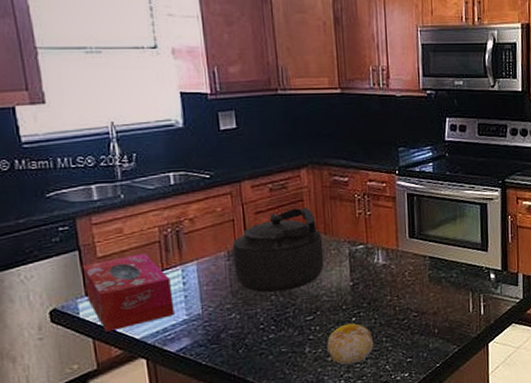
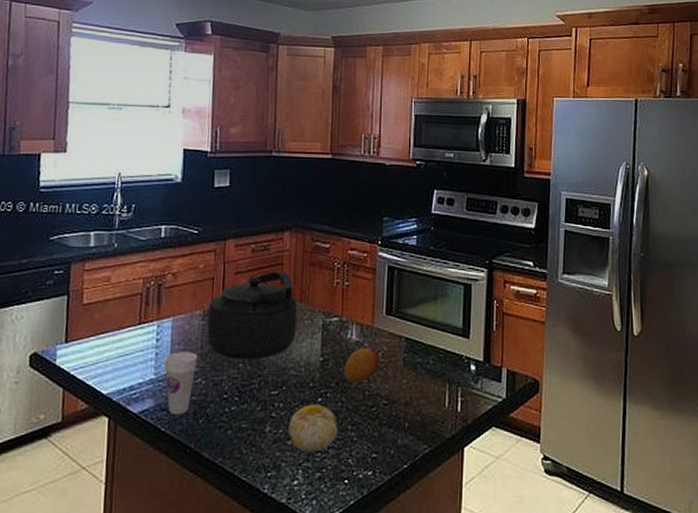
tissue box: present [82,253,175,332] -> none [66,304,145,383]
cup: none [195,291,229,349] -> present [164,352,198,415]
fruit: none [374,269,407,301] -> present [344,348,379,383]

